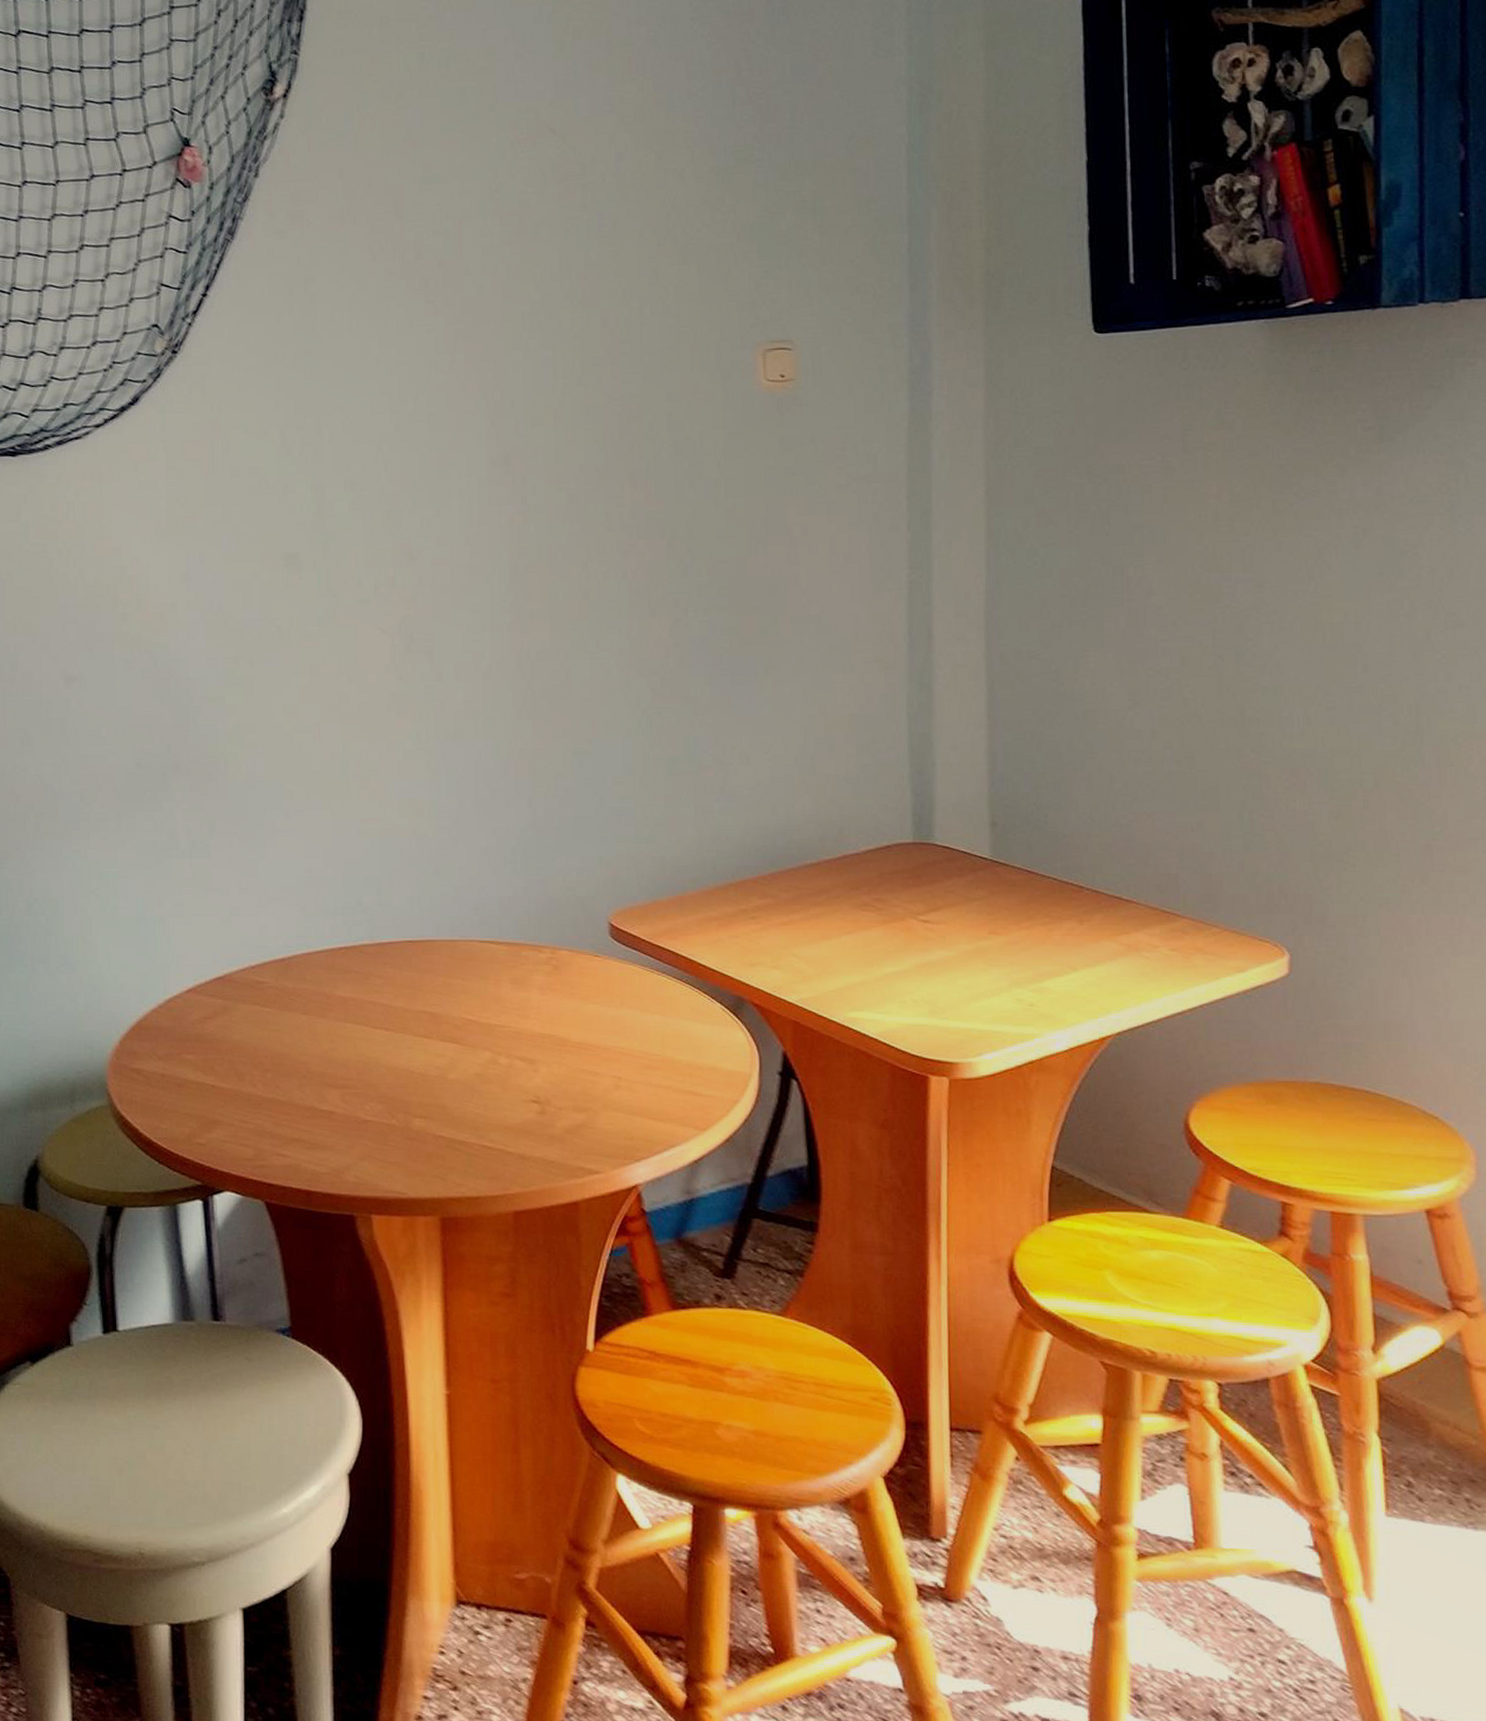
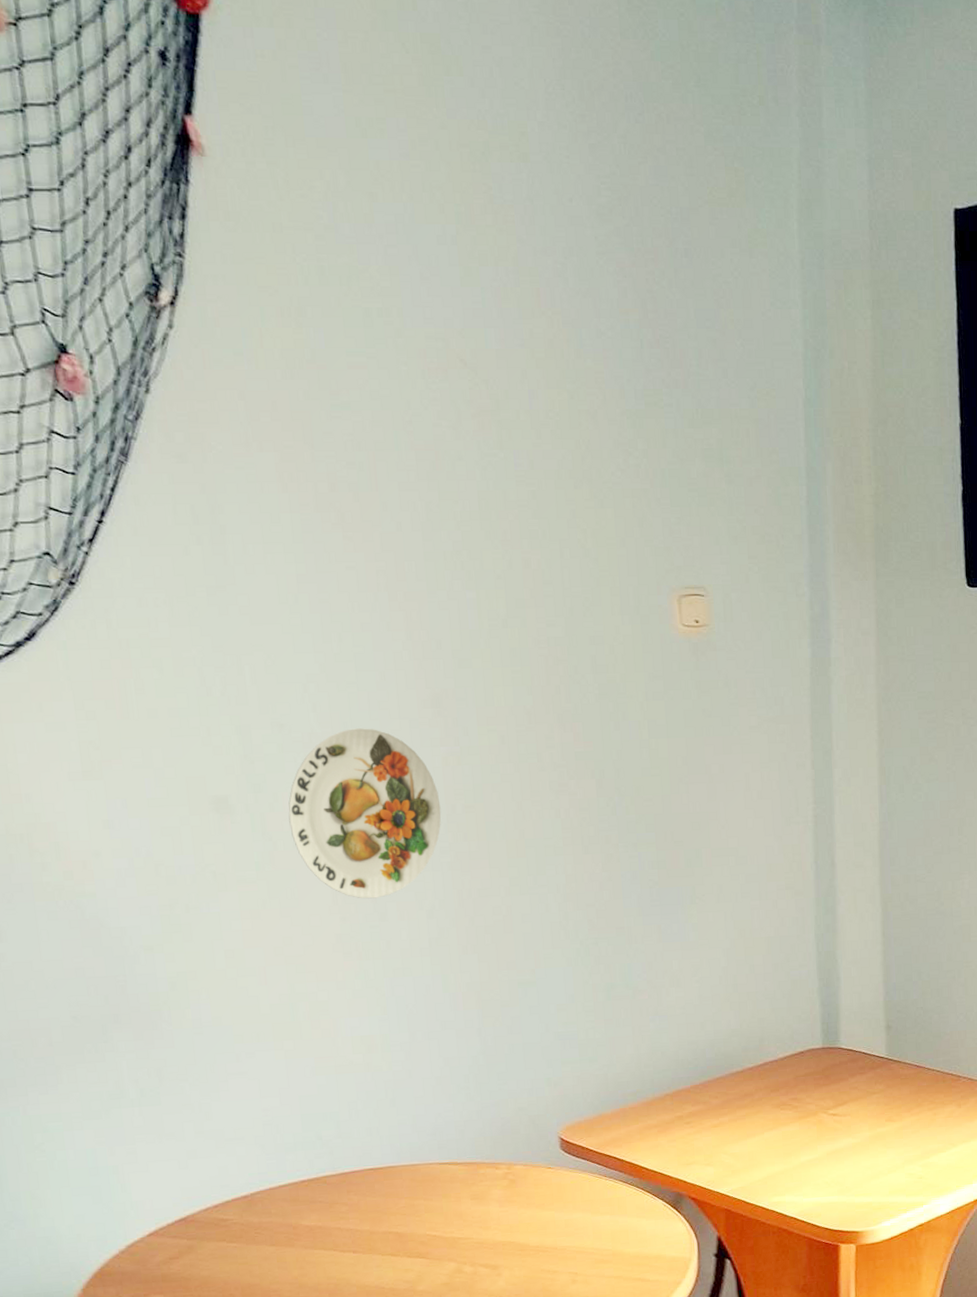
decorative plate: none [354,486,504,658] -> present [288,728,441,899]

